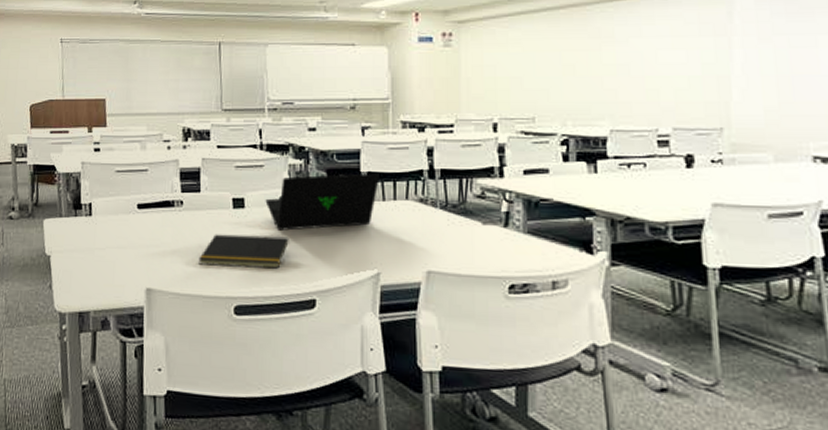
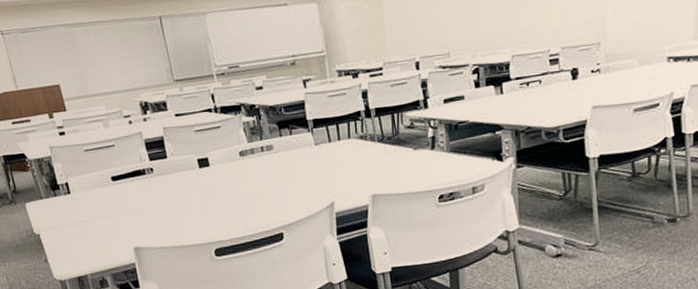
notepad: present [198,234,289,269] -> none [176,185,254,221]
laptop: present [265,173,379,231] -> none [227,119,324,181]

